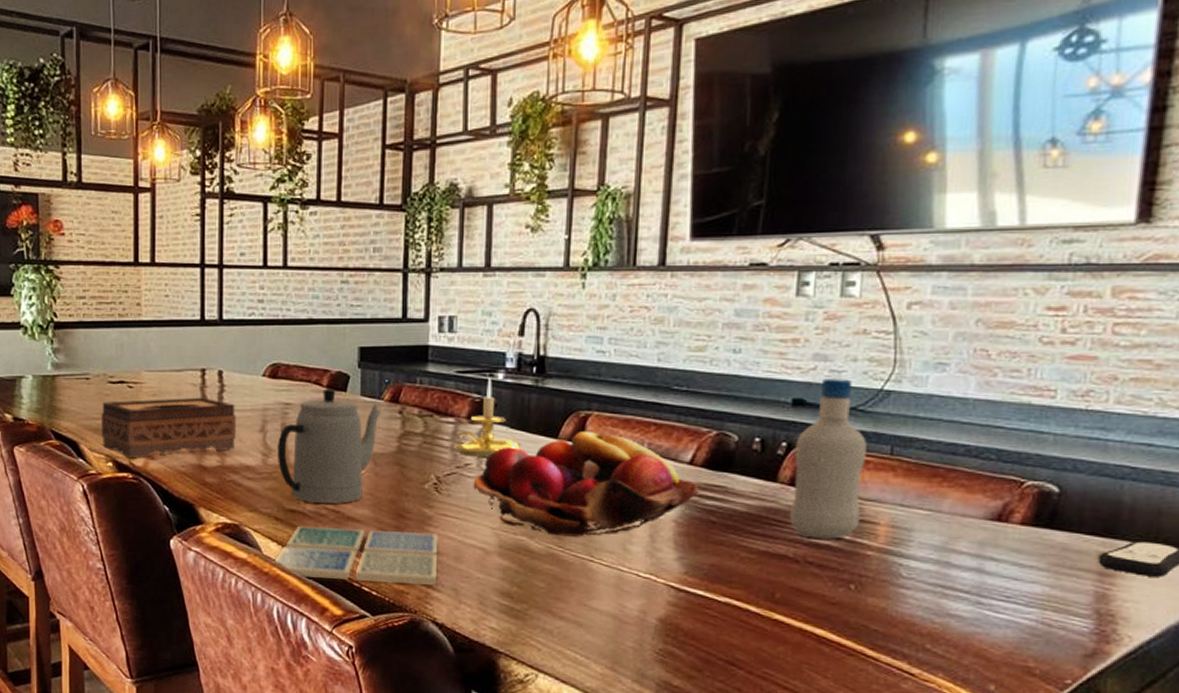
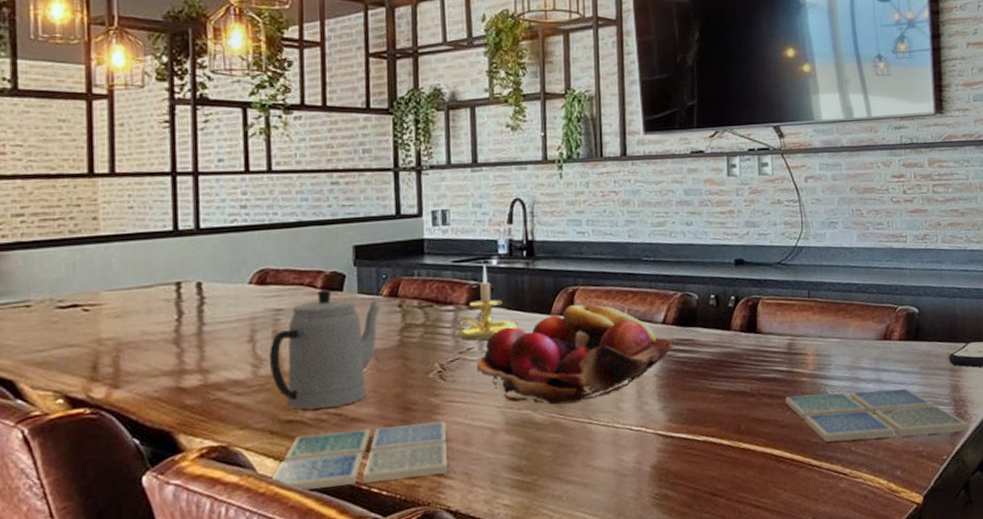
tissue box: present [101,397,237,459] -> none [47,312,221,391]
bottle: present [790,378,867,539] -> none [741,240,794,374]
drink coaster: none [839,569,1117,656] -> present [784,388,970,442]

